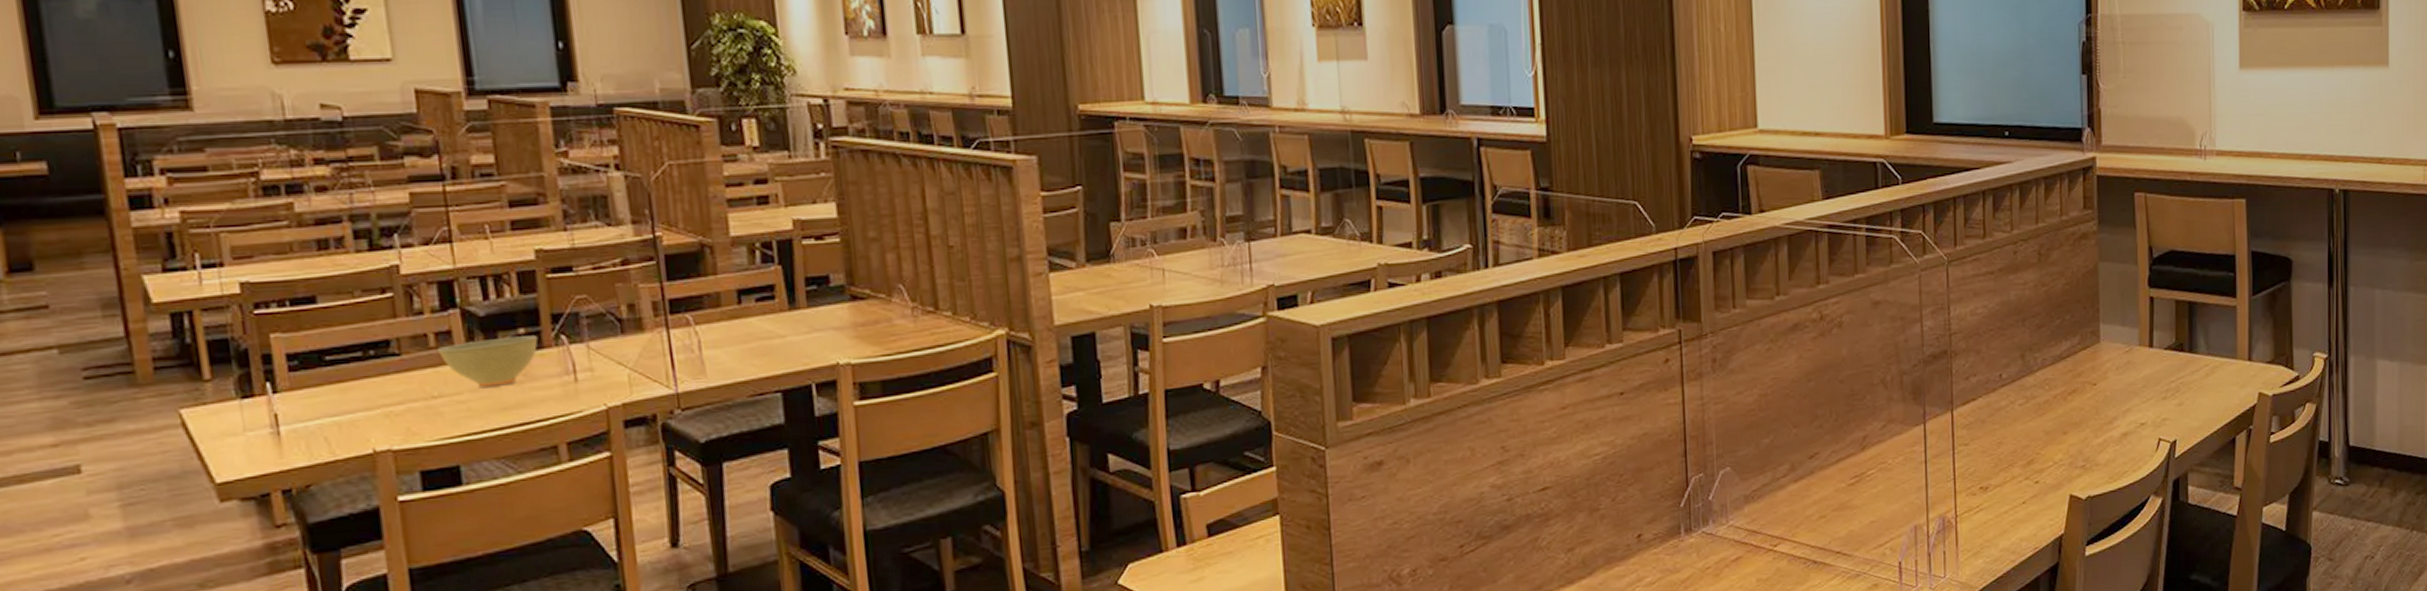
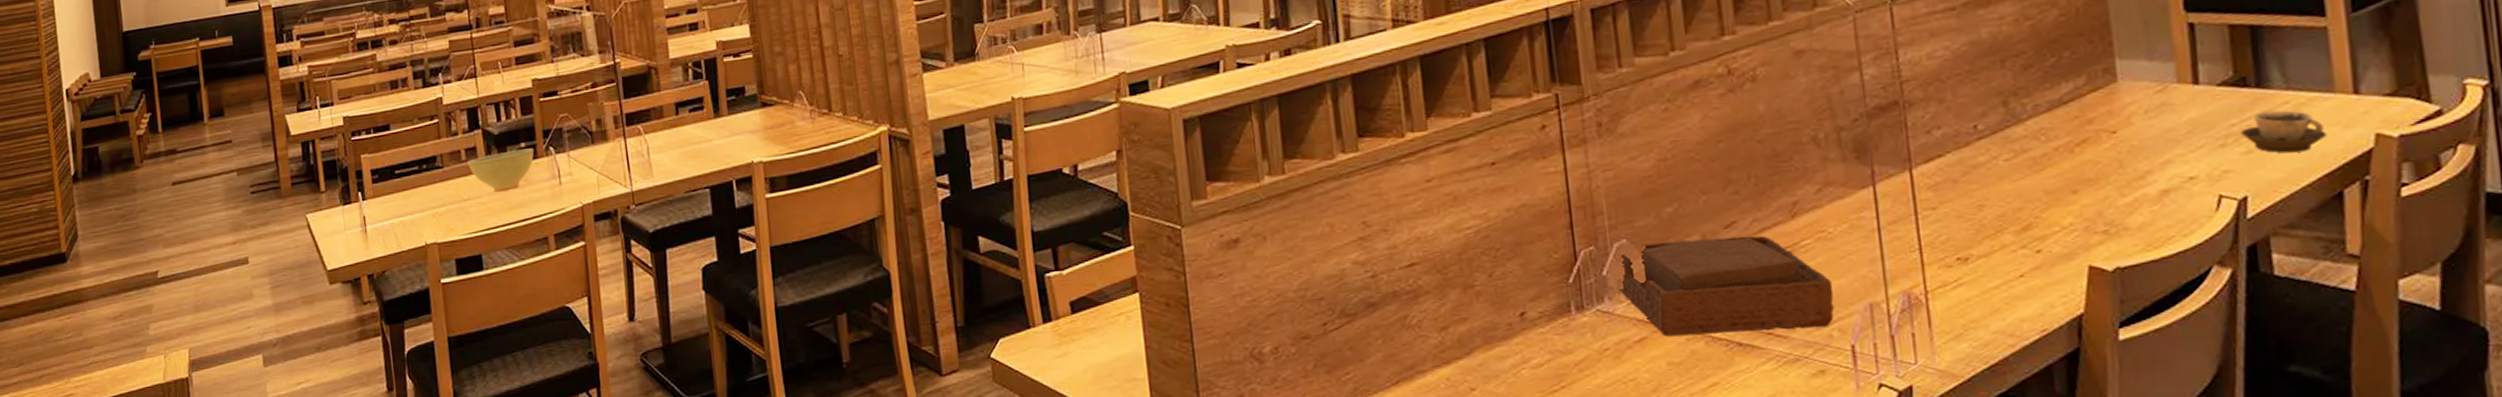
napkin holder: none [1720,465,1889,555] -> present [1616,236,1834,336]
cup: none [2176,371,2229,406] -> present [2240,110,2327,154]

